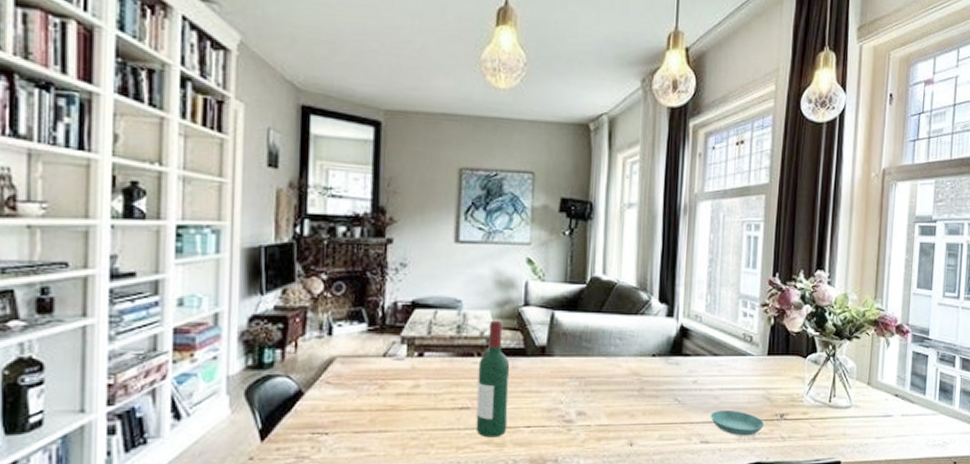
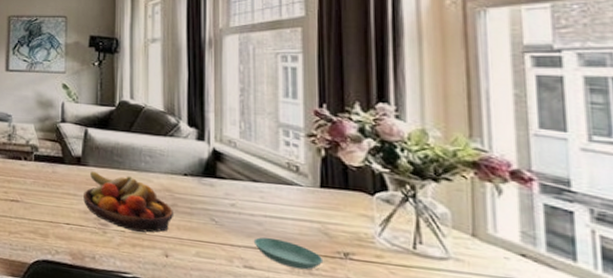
wine bottle: present [476,320,510,438] -> none [24,132,51,229]
fruit bowl: none [547,362,641,425] -> present [83,171,174,233]

